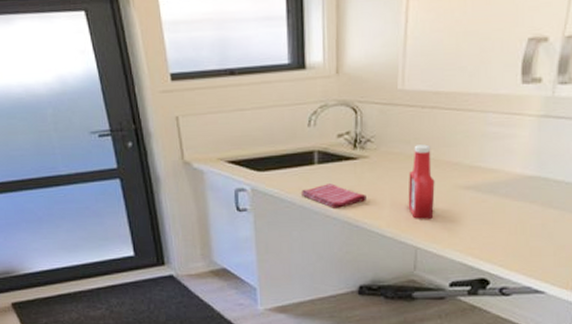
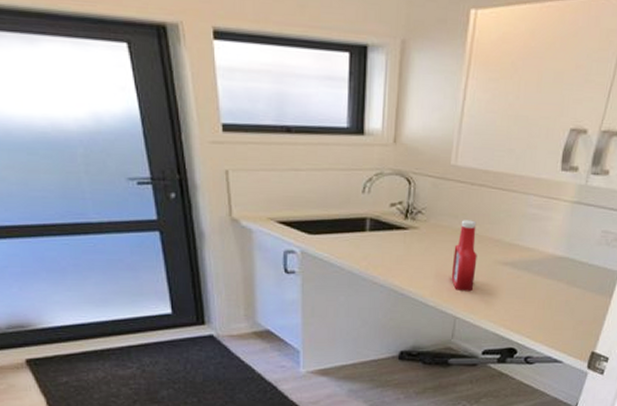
dish towel: present [300,183,366,210] -> none [350,251,413,277]

